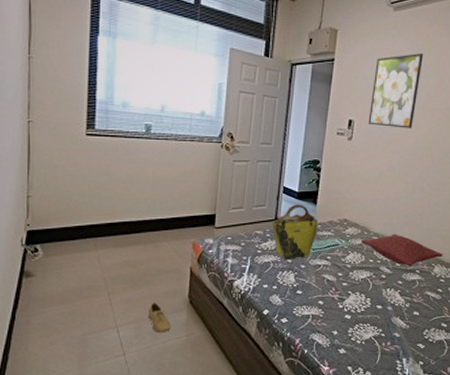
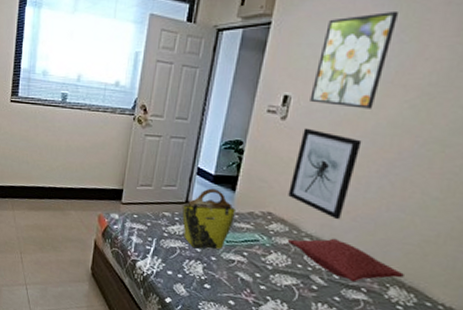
shoe: present [148,303,171,334] -> none [53,268,73,300]
wall art: none [358,146,407,219] -> present [288,128,362,220]

